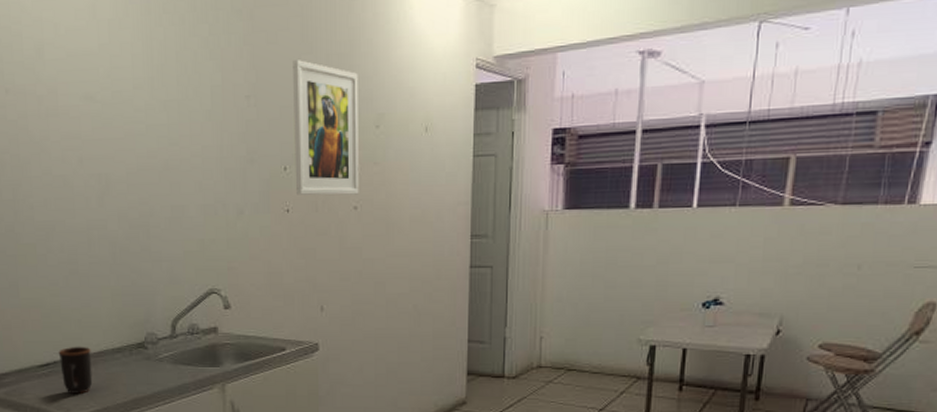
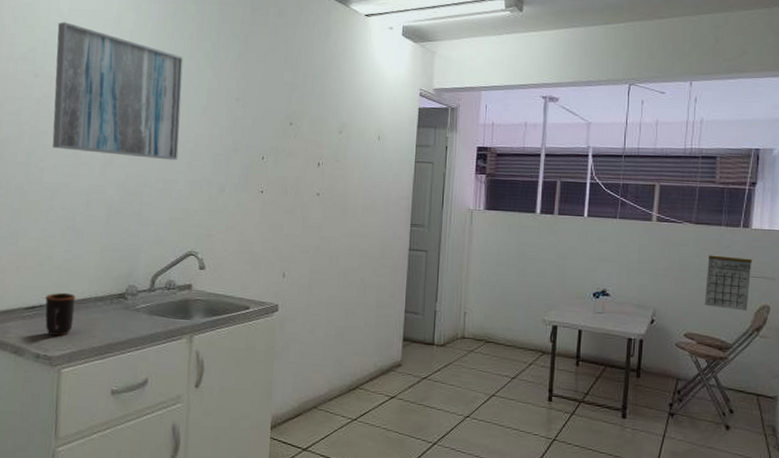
wall art: none [21,18,185,182] -> present [52,22,184,161]
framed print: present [293,60,359,196] -> none [270,76,328,184]
calendar: none [847,243,918,312] -> present [704,255,752,311]

